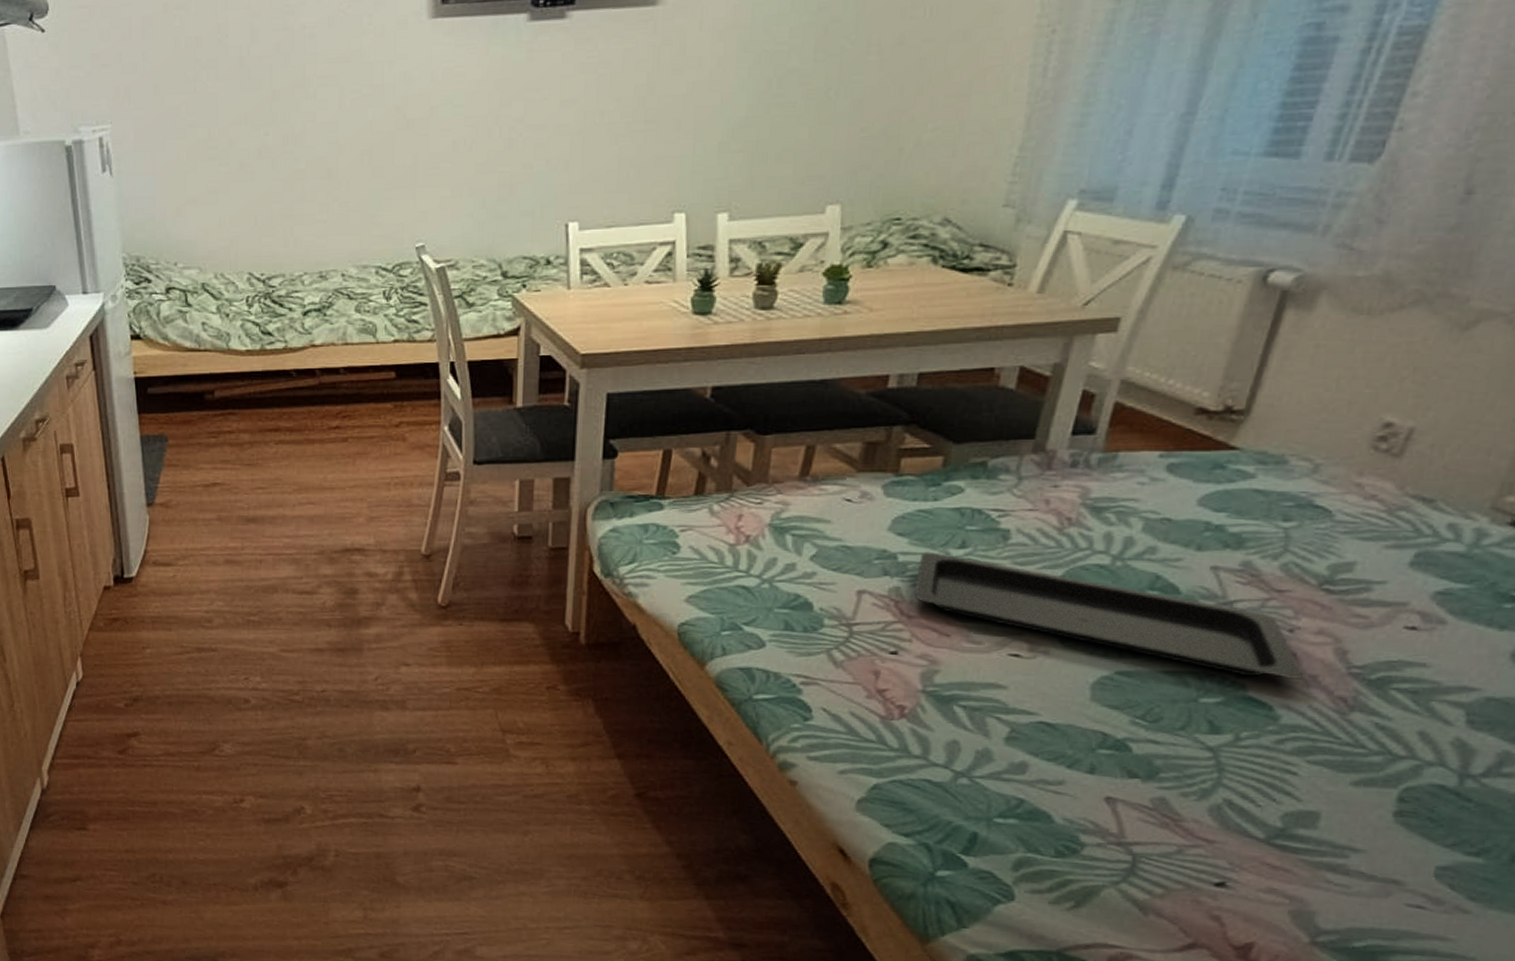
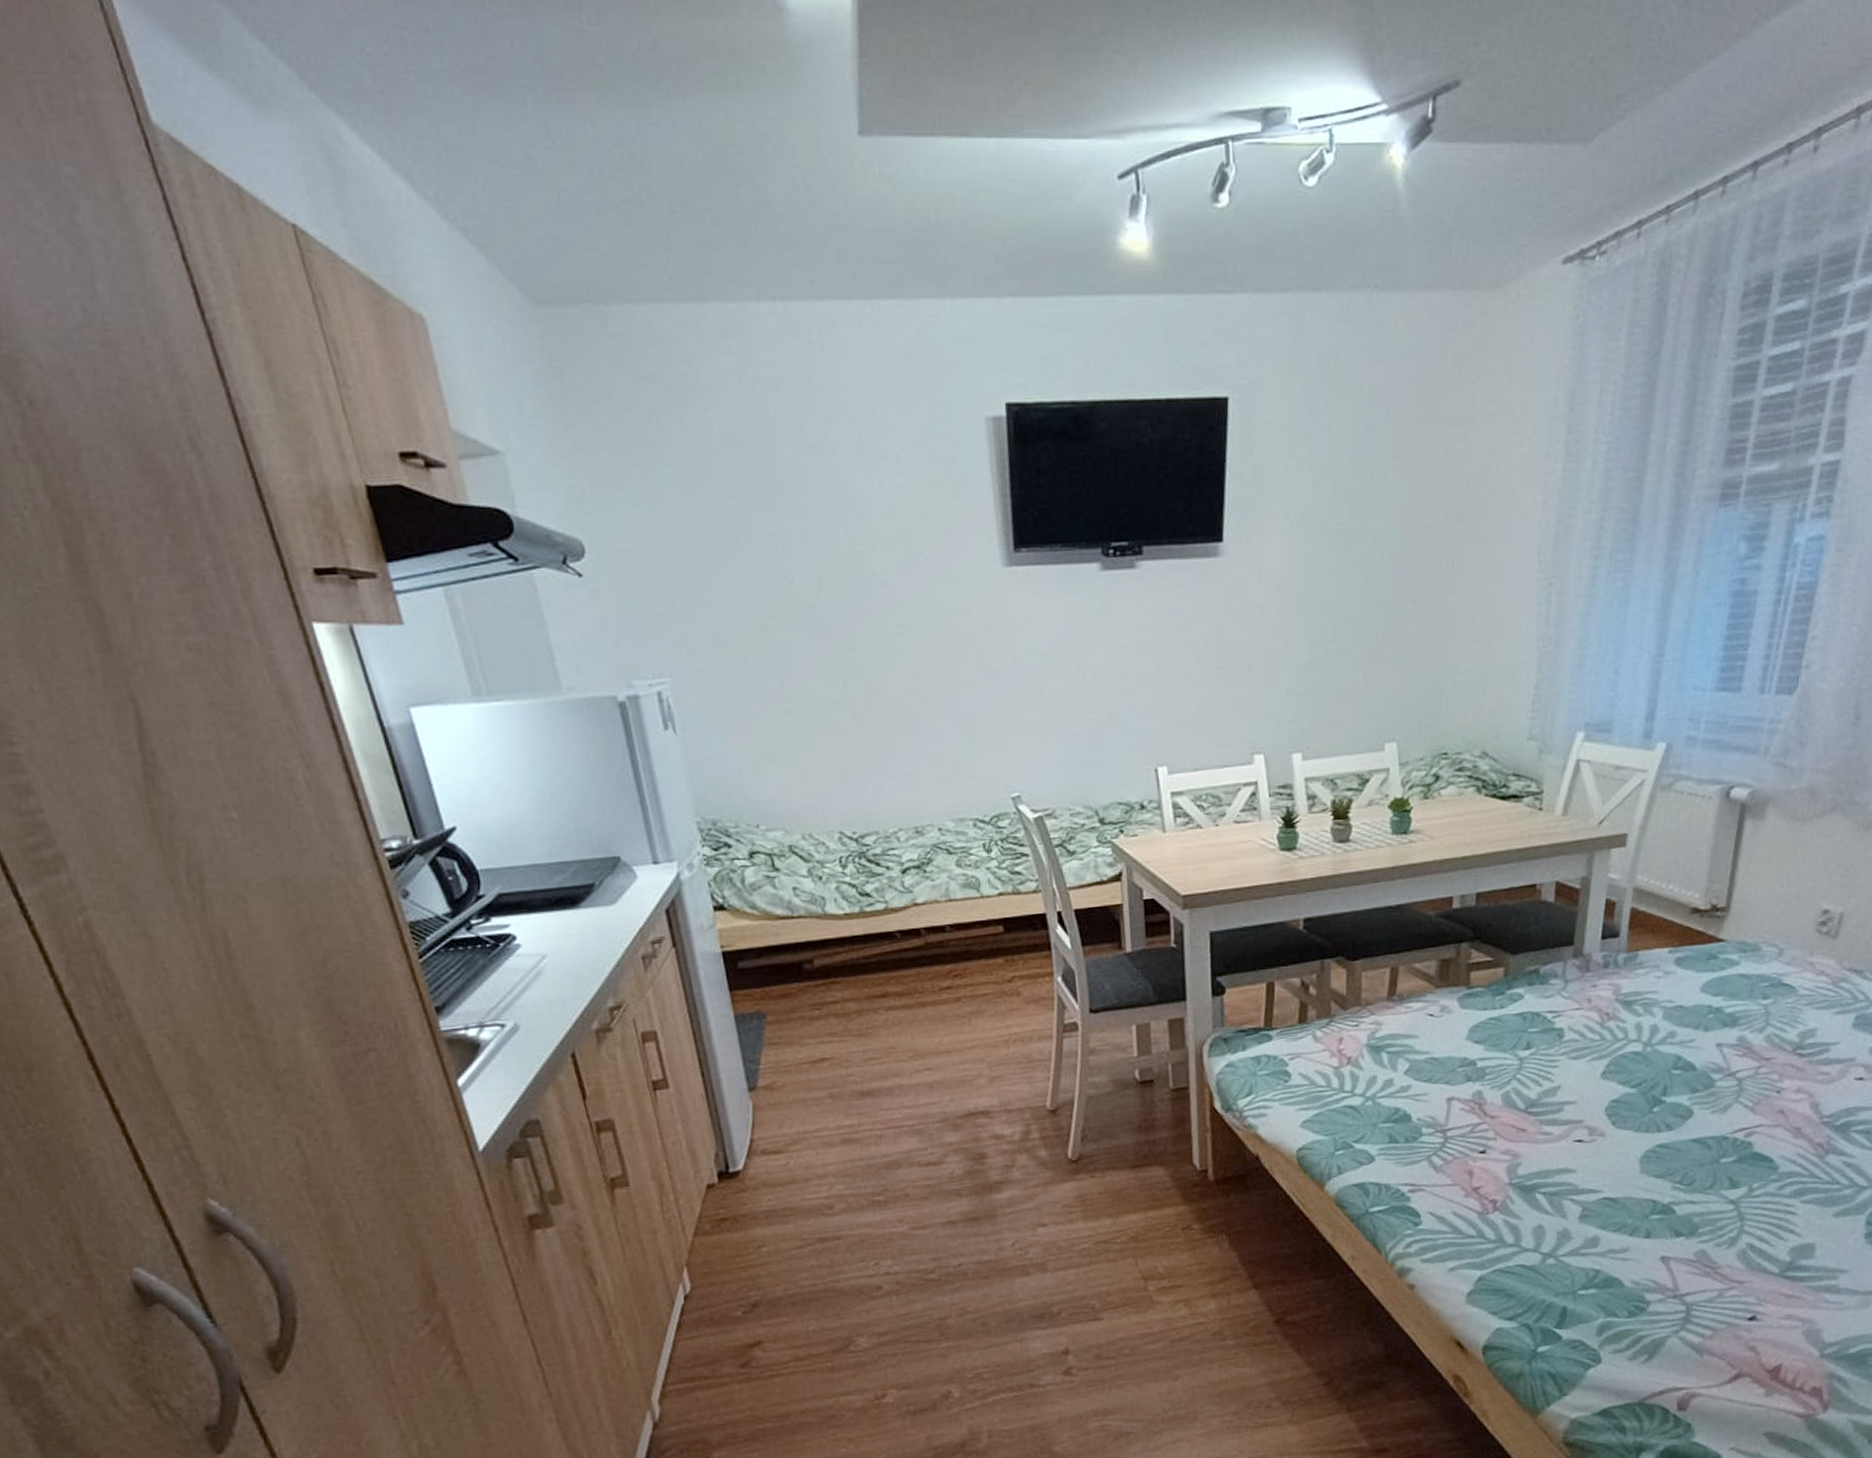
serving tray: present [914,552,1303,679] -> none [1493,1055,1791,1136]

